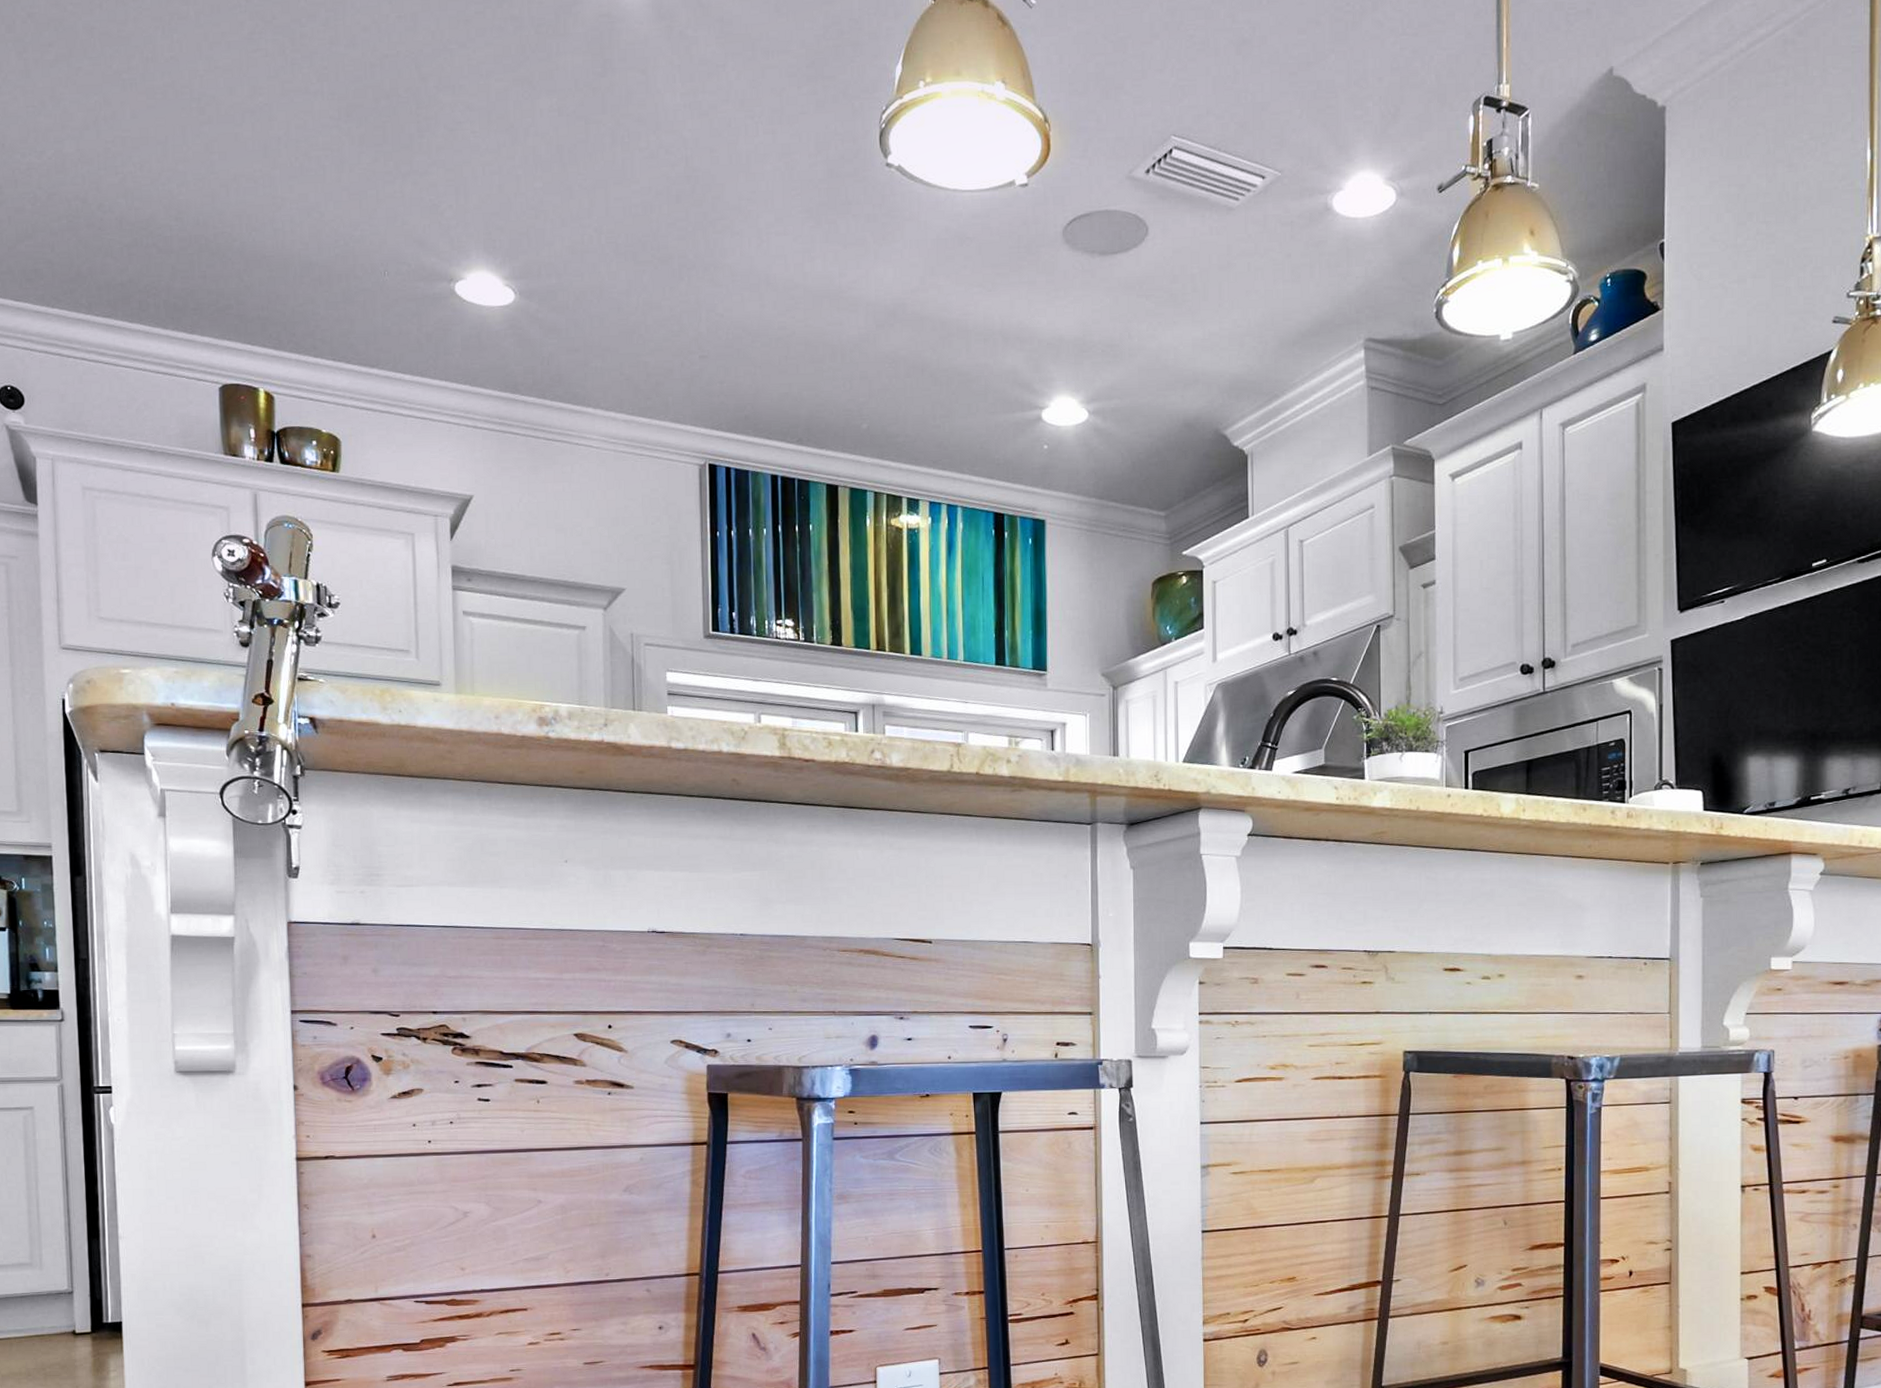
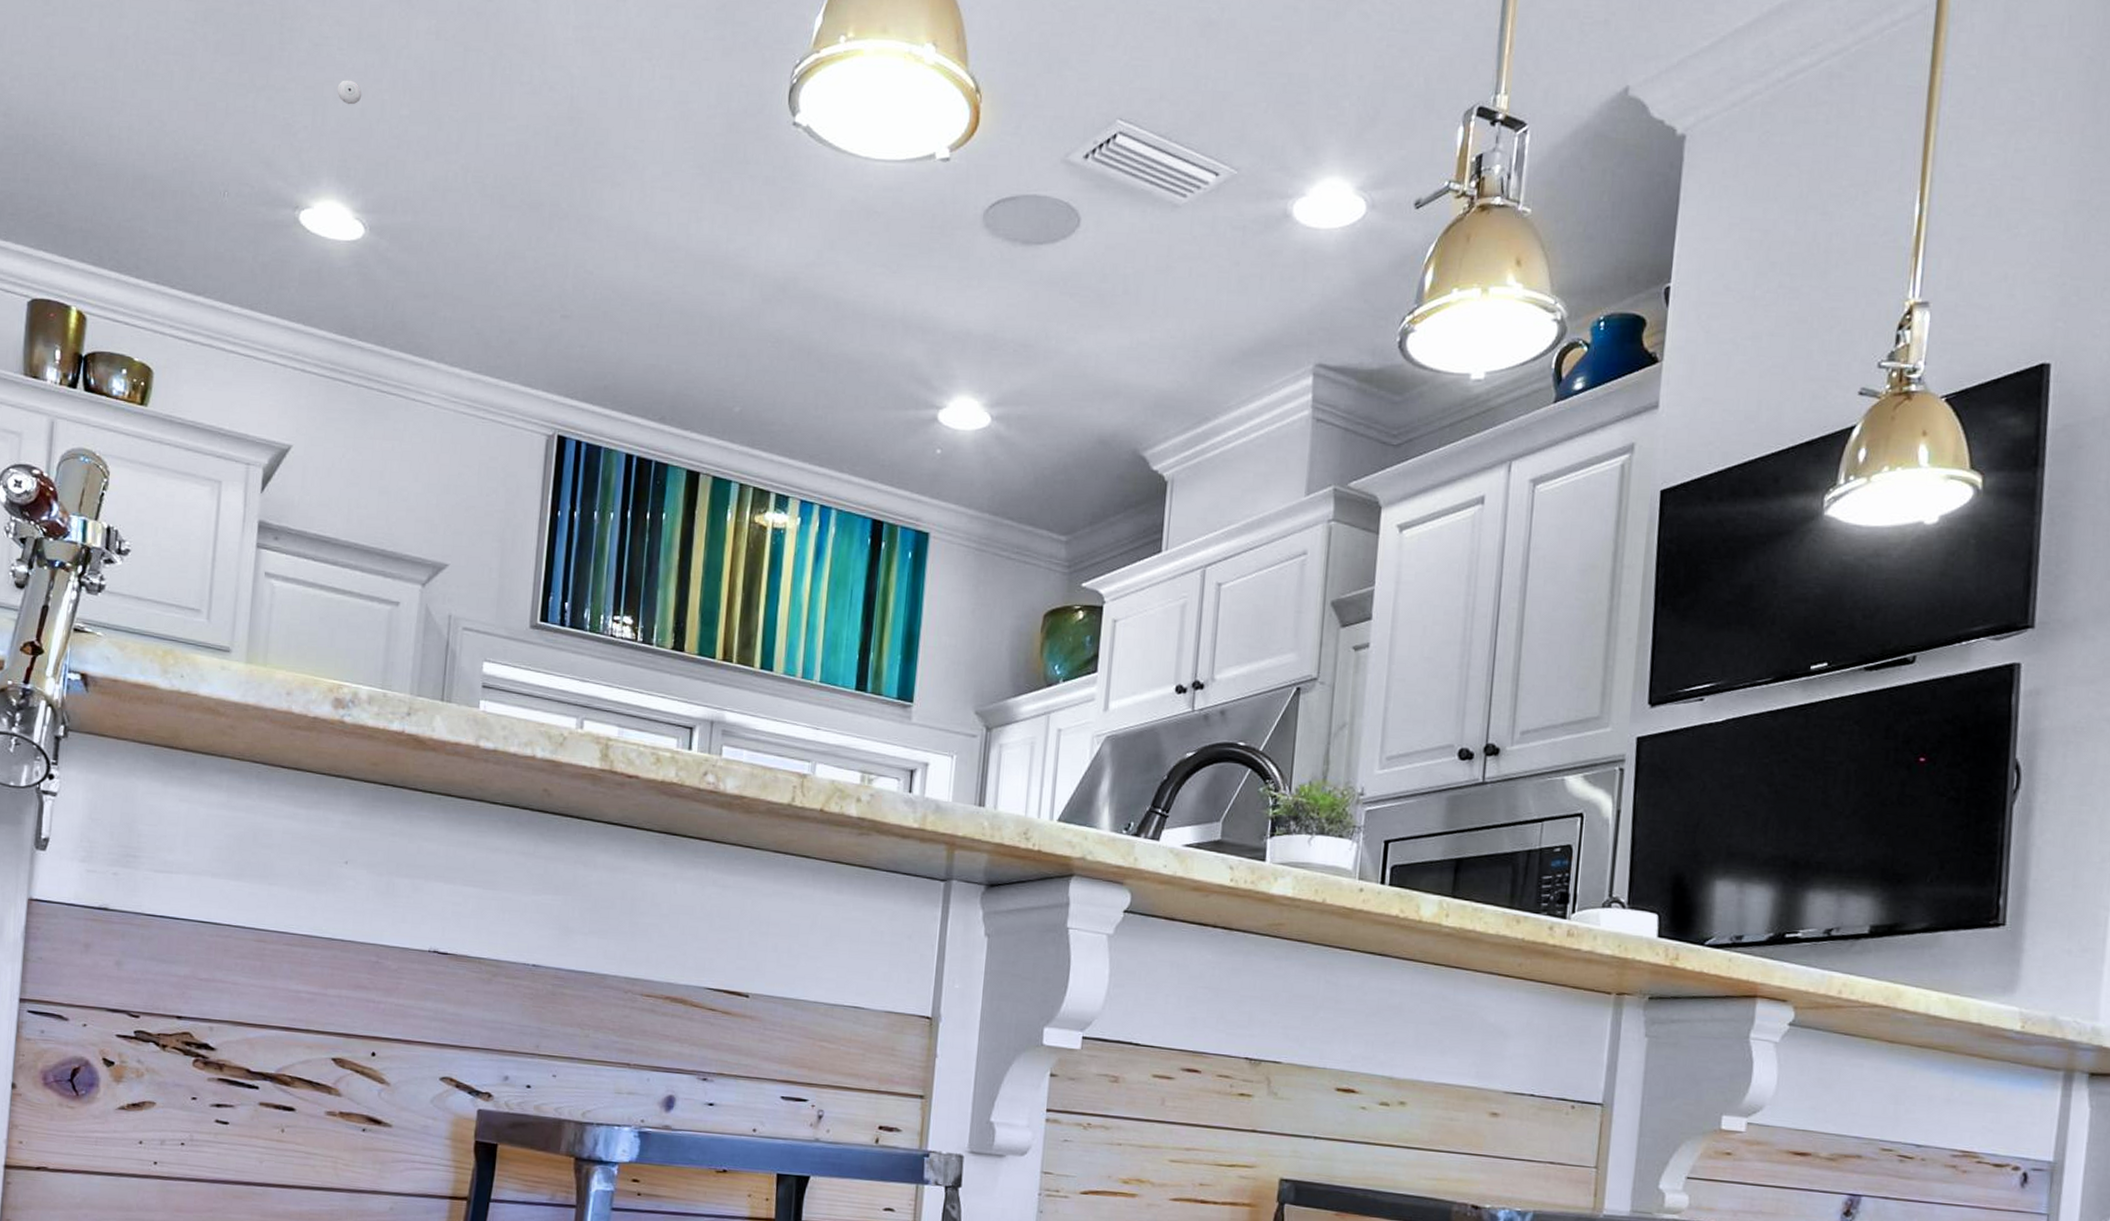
smoke detector: none [475,159,498,182] -> present [337,80,362,105]

